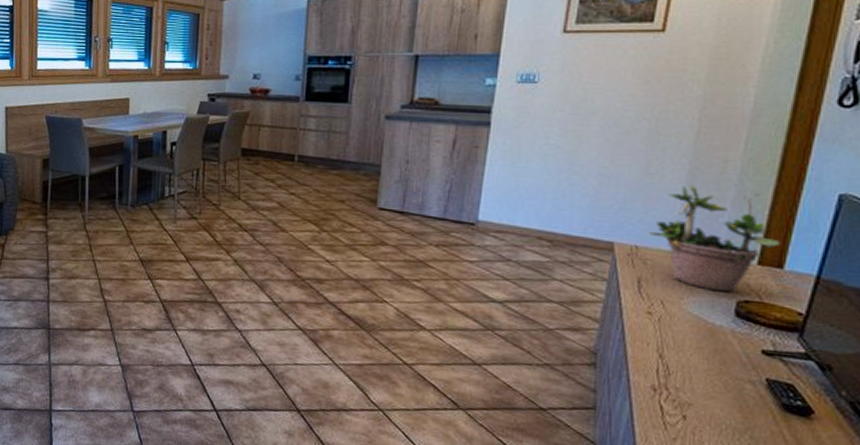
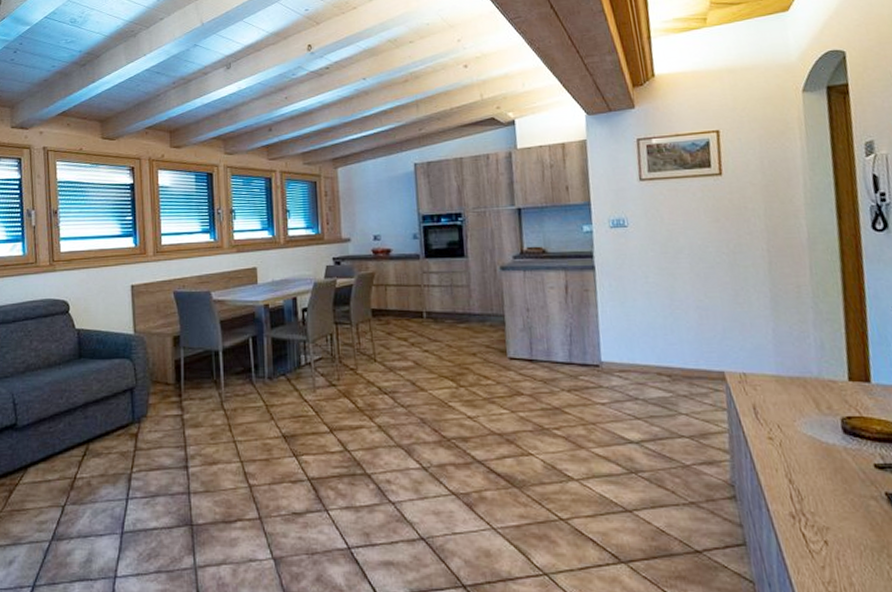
potted plant: present [648,185,781,292] -> none [751,311,863,411]

